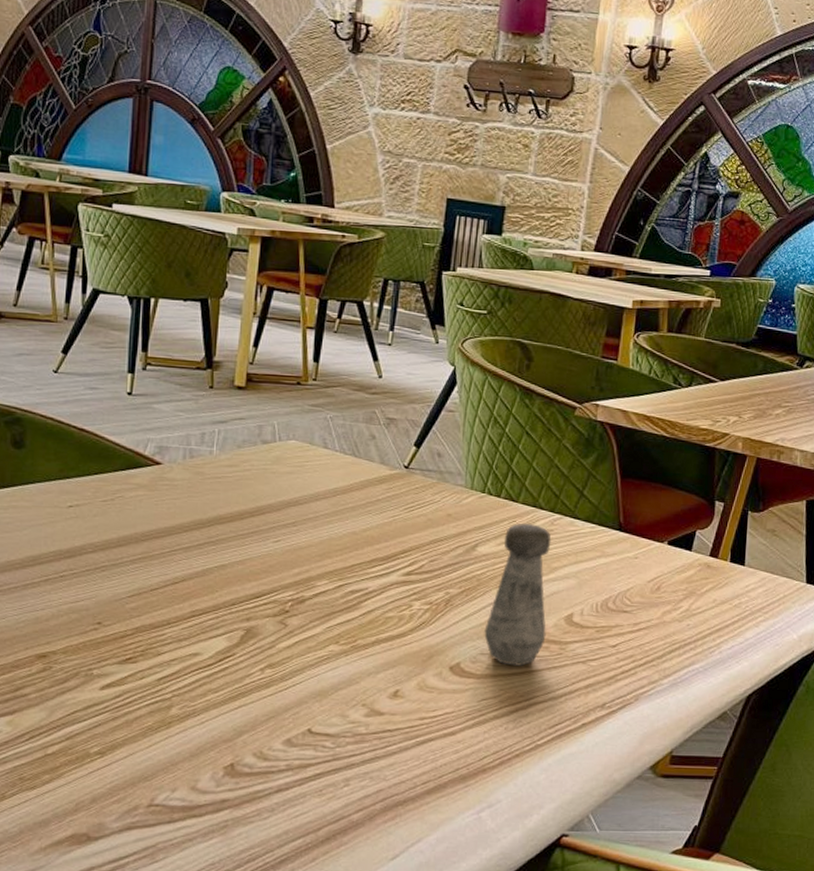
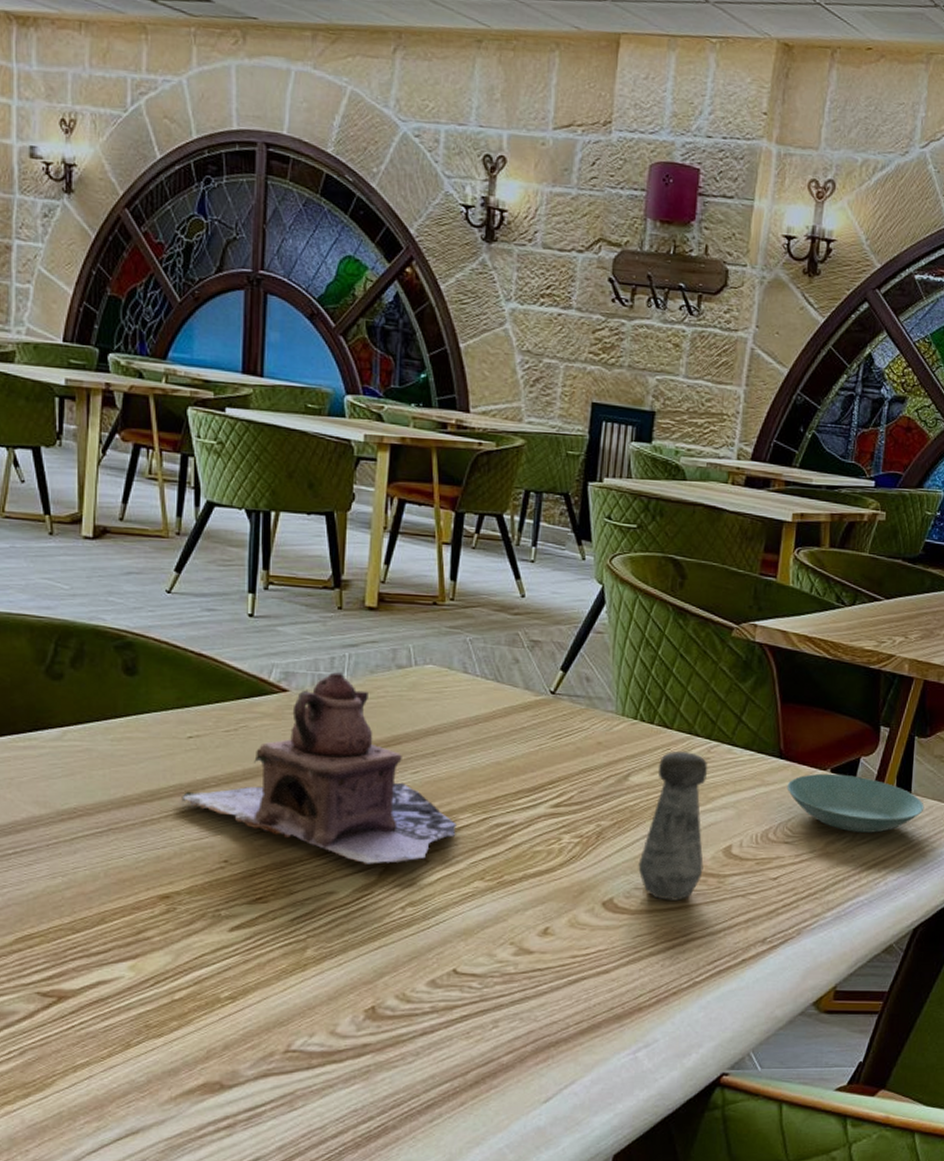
teapot: none [60,447,314,628] -> present [181,672,457,864]
saucer: none [626,545,758,603] -> present [787,773,925,833]

